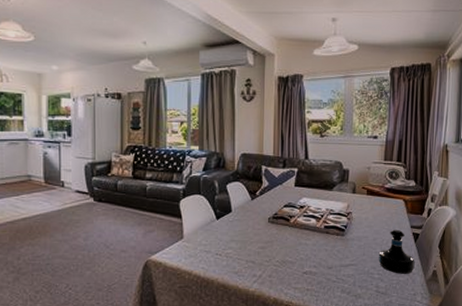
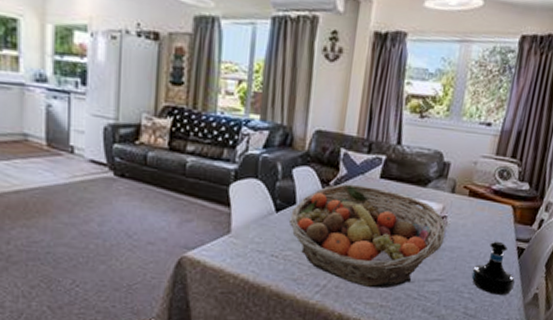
fruit basket: none [227,193,353,275] -> present [288,184,446,289]

